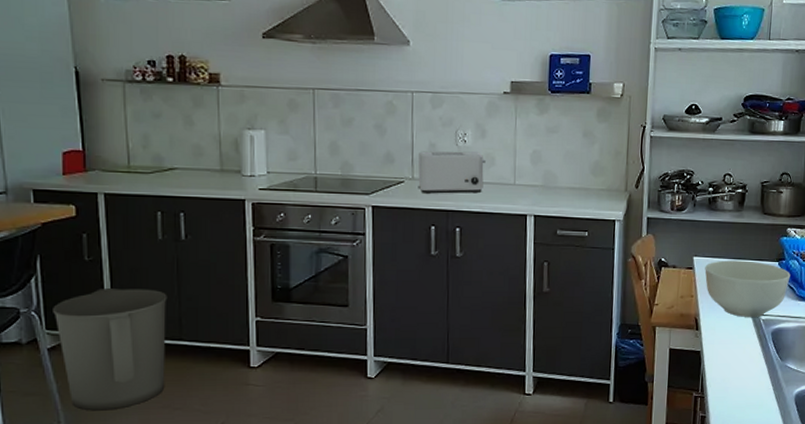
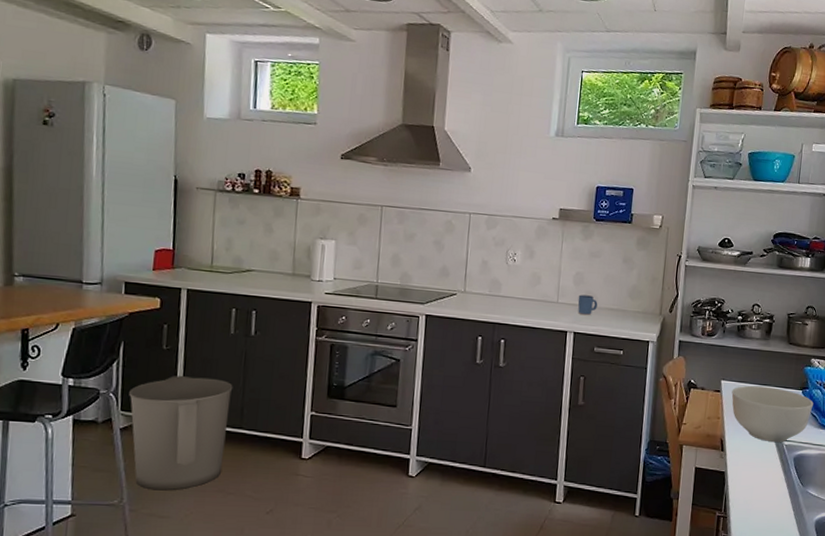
toaster: present [418,150,486,195] -> none [469,267,532,309]
mug: none [536,174,558,197] -> present [577,294,598,316]

